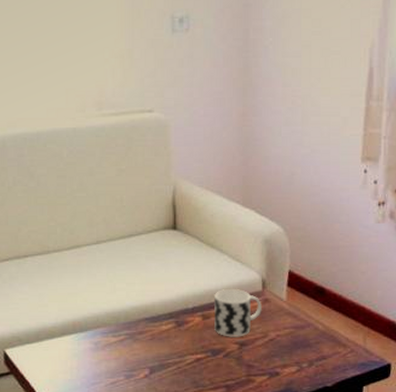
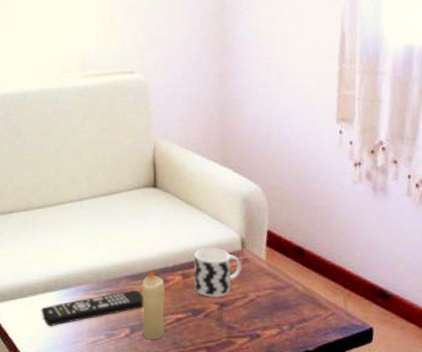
remote control: none [58,332,162,368] -> present [41,290,143,326]
candle: none [160,310,184,379] -> present [141,268,165,340]

